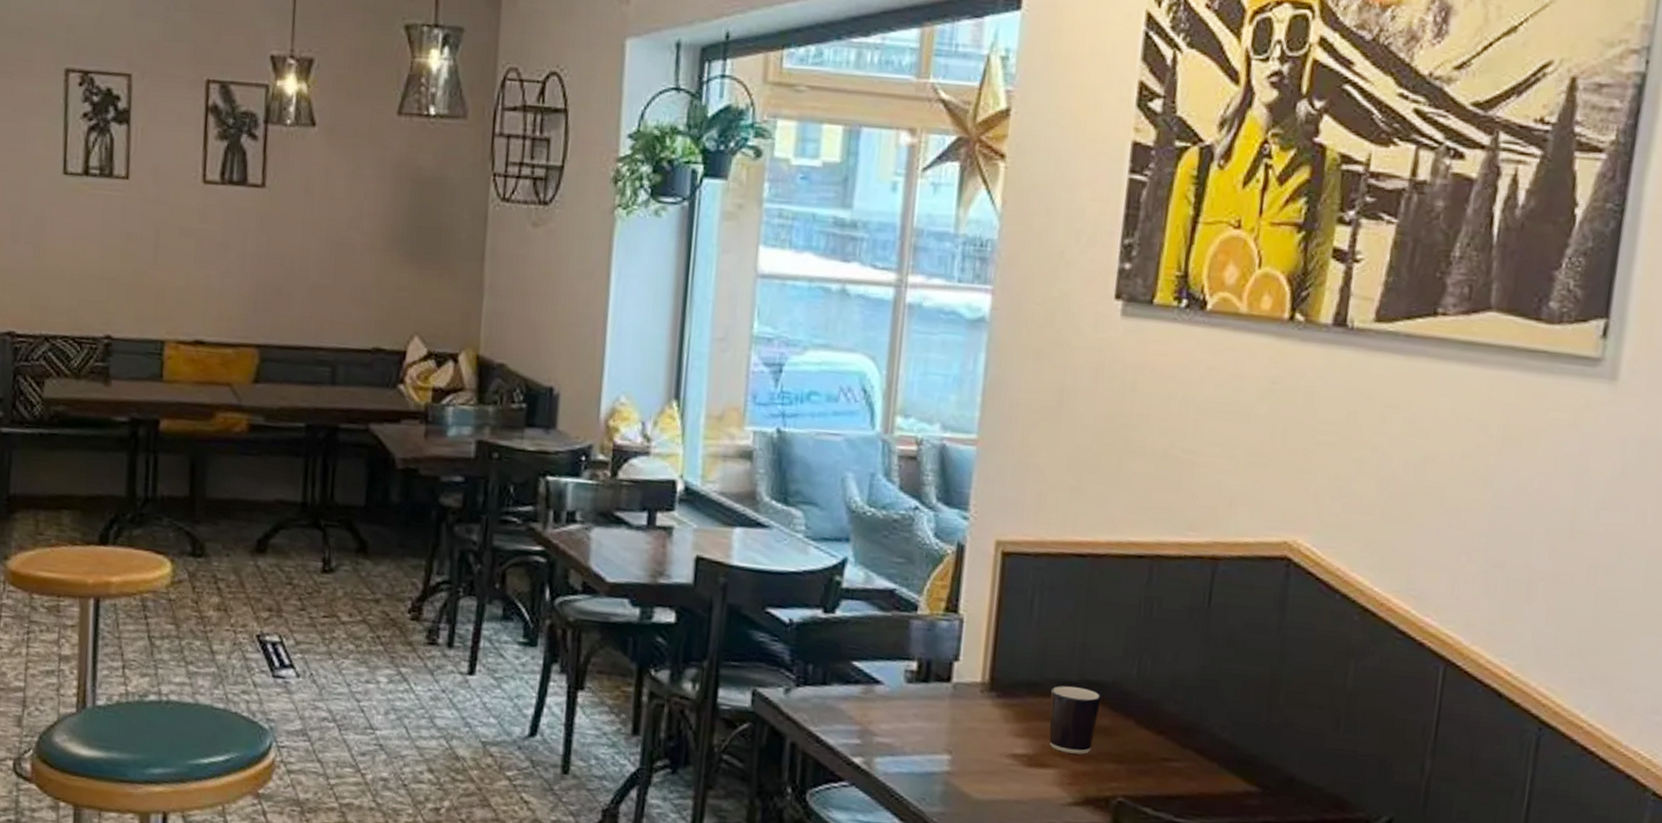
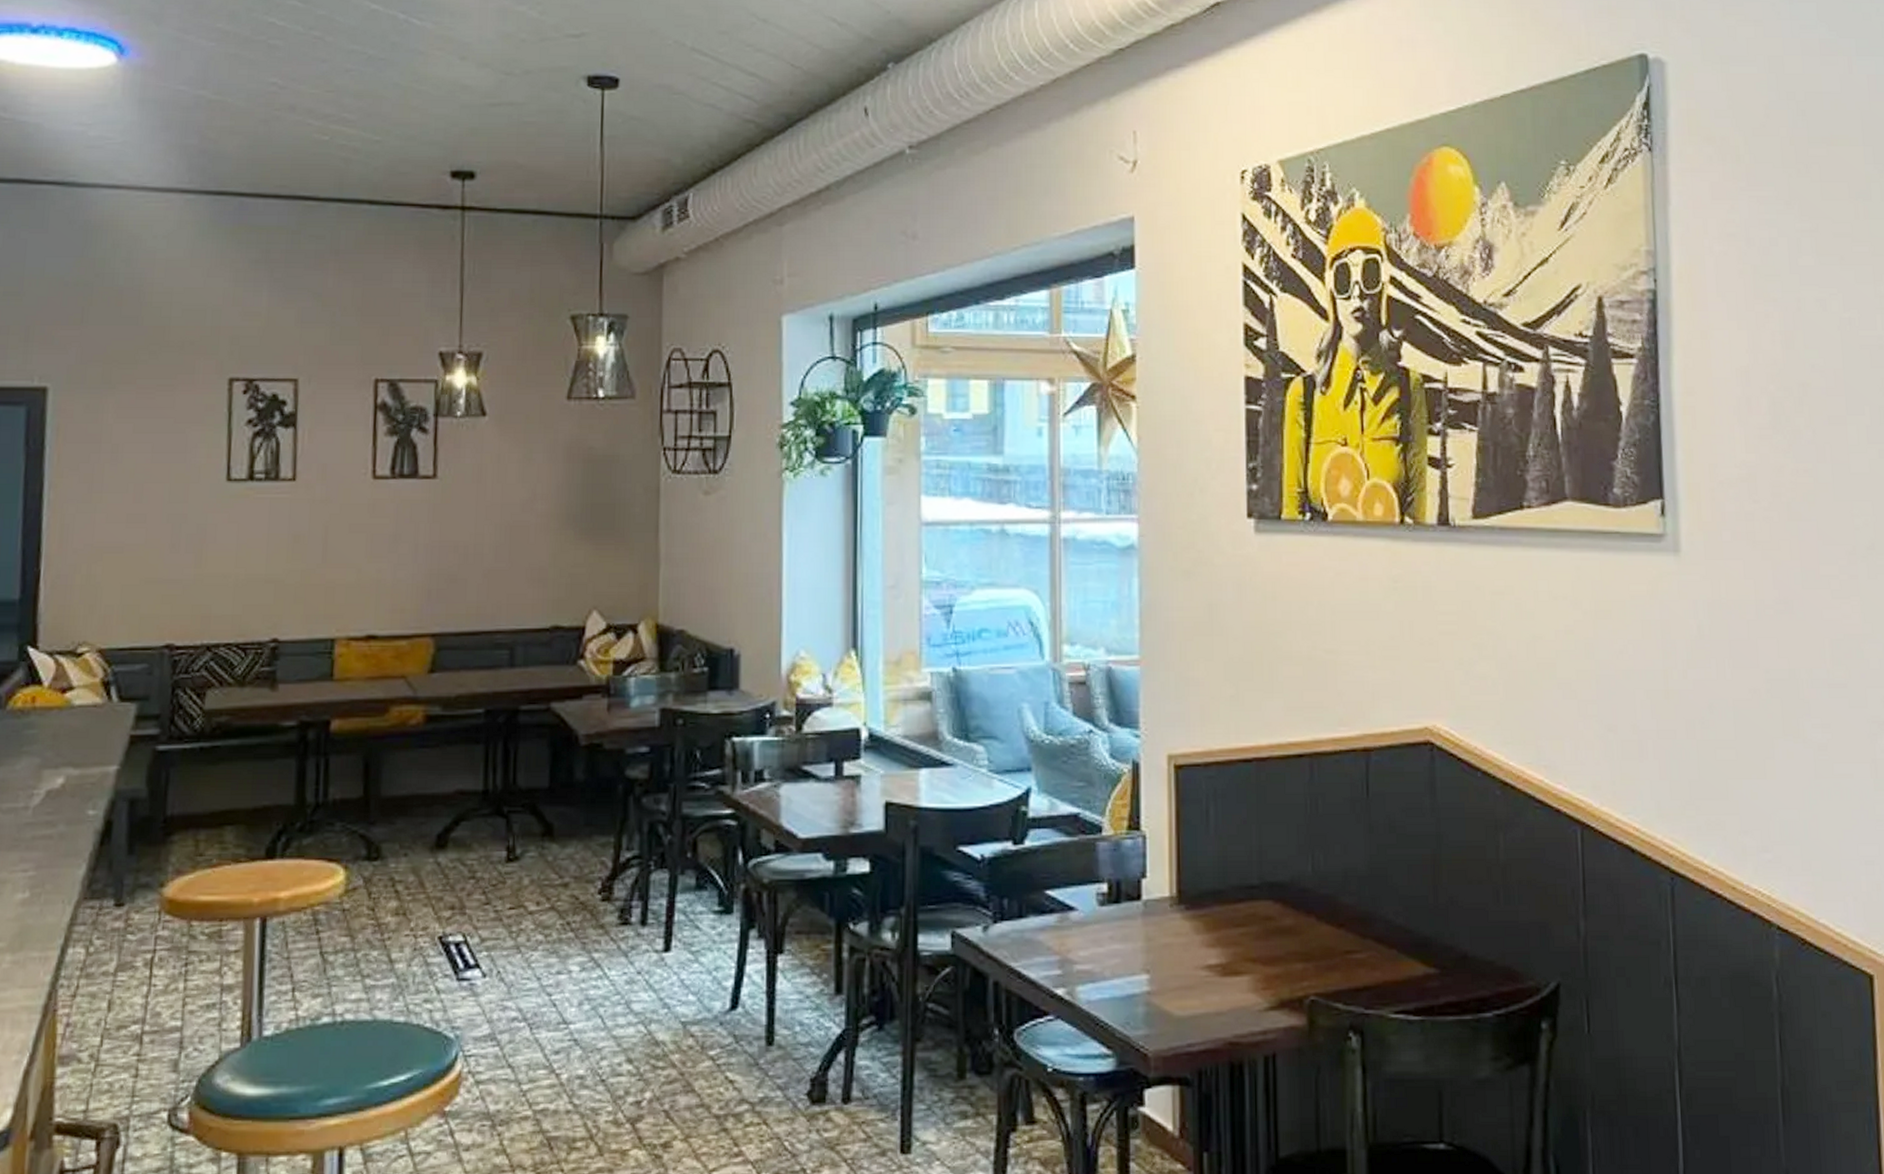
mug: present [1049,685,1101,755] -> none [1234,890,1282,958]

